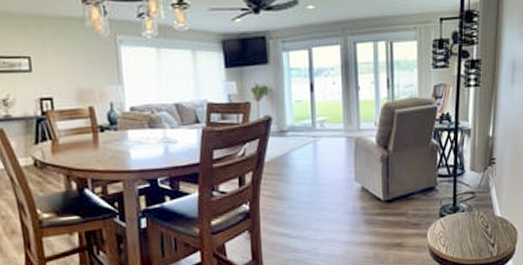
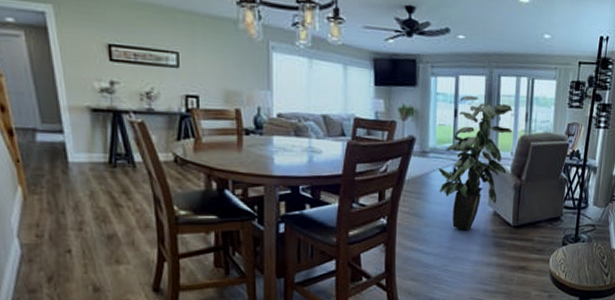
indoor plant: none [298,67,374,210] -> present [438,95,513,231]

